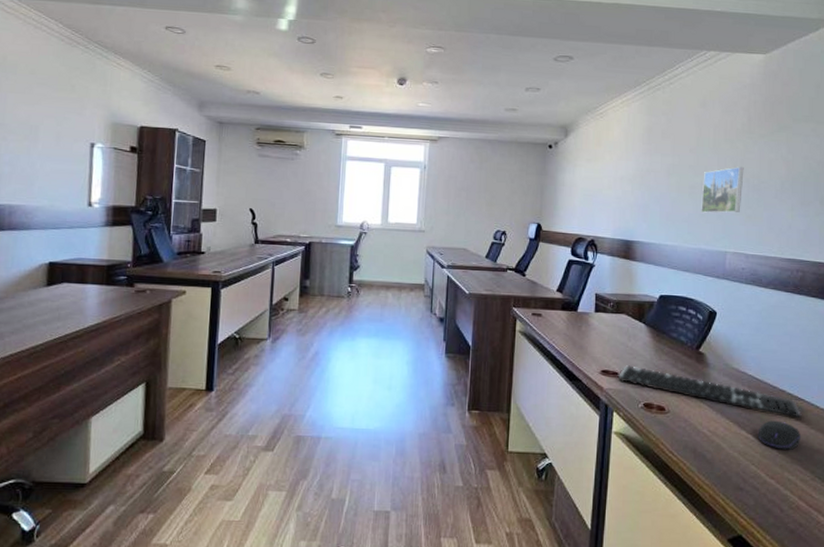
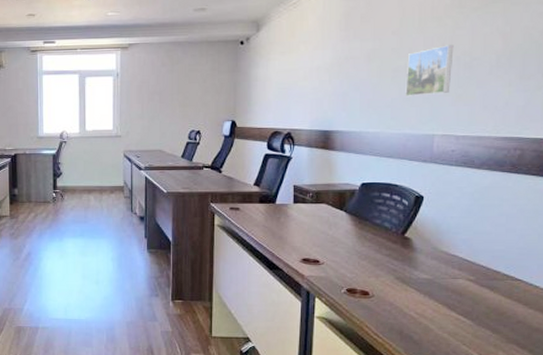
keyboard: present [617,365,802,420] -> none [319,253,519,300]
computer mouse: present [757,420,800,450] -> none [469,301,517,330]

